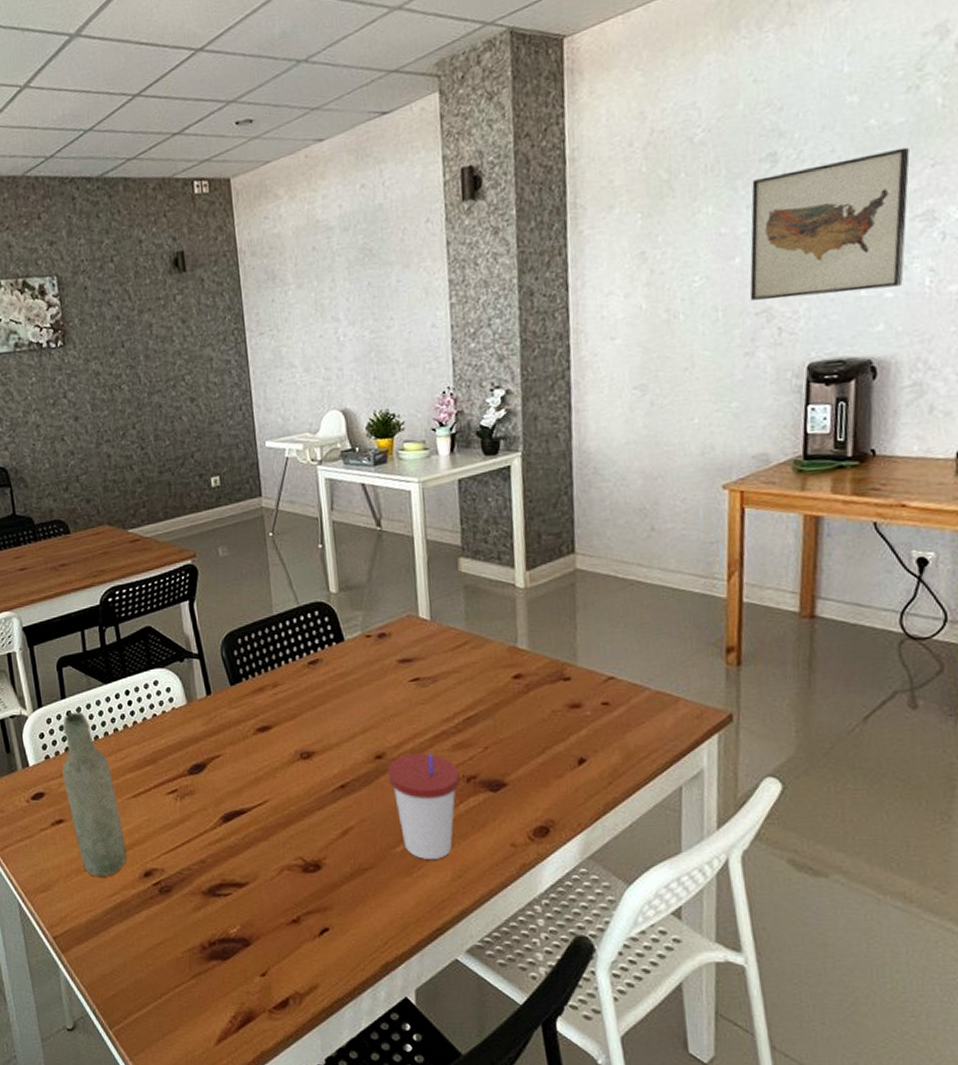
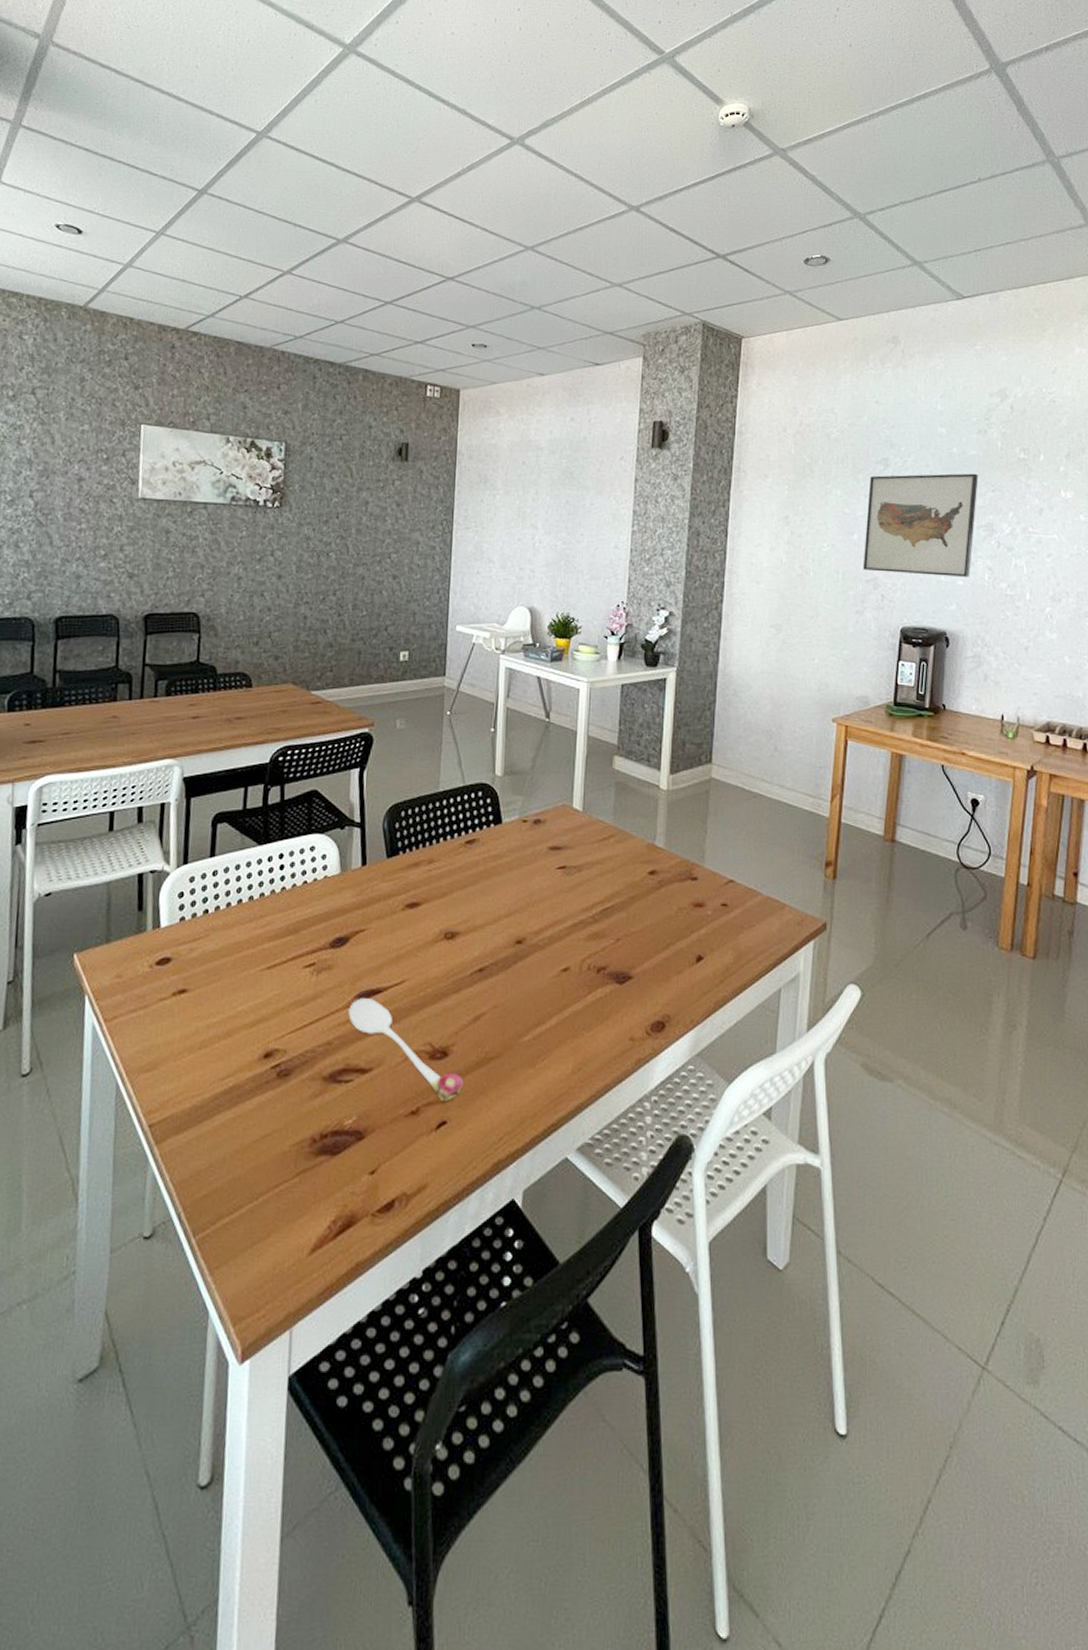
bottle: present [62,712,127,877] -> none [194,872,250,1057]
spoon: none [216,819,341,910] -> present [348,998,464,1101]
cup: present [387,753,460,859] -> none [525,941,591,1050]

